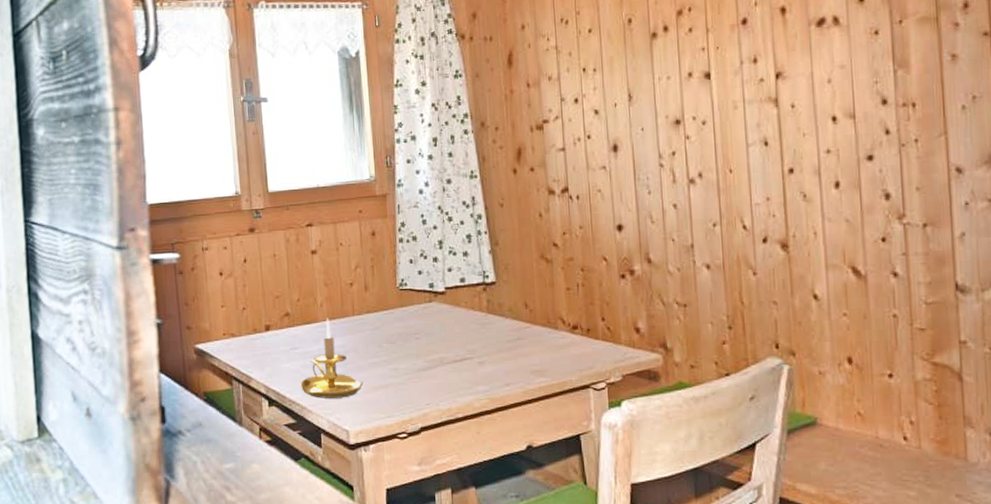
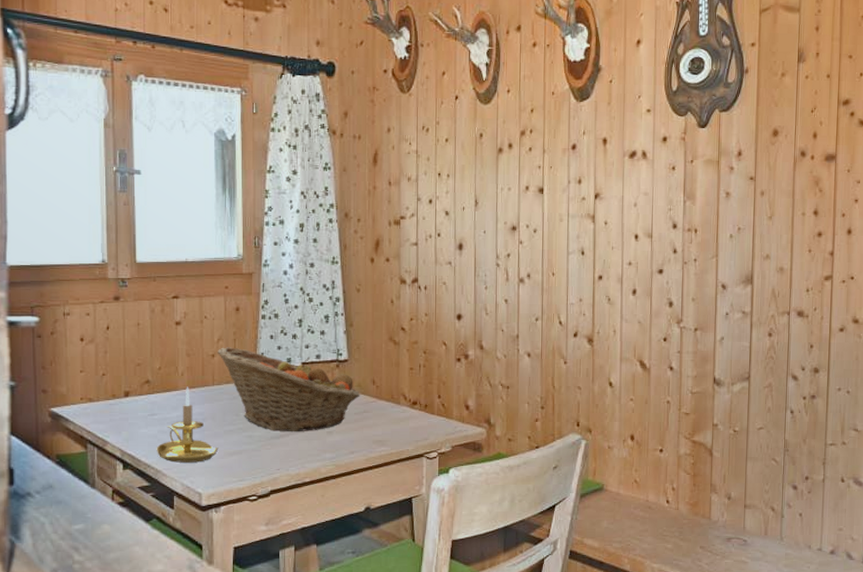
fruit basket: none [356,274,512,364] -> present [218,347,360,432]

